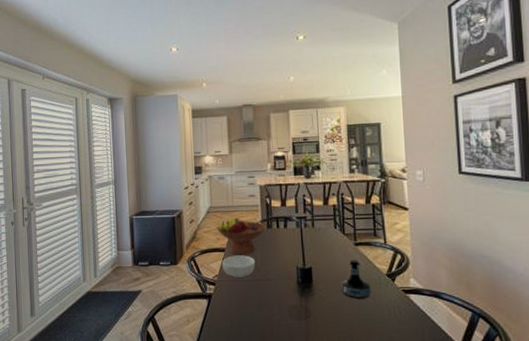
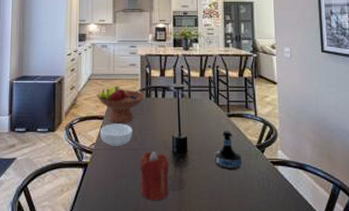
candle: none [264,282,295,330] -> present [140,151,170,201]

